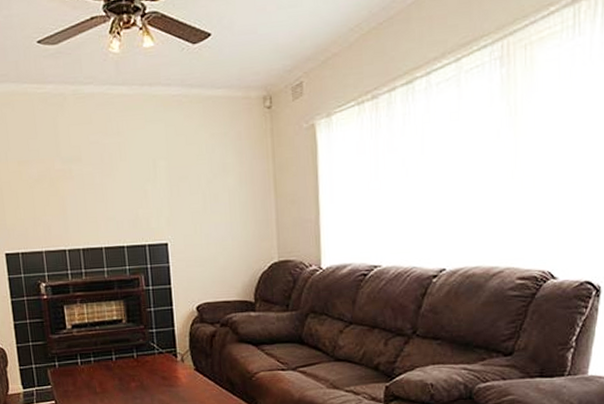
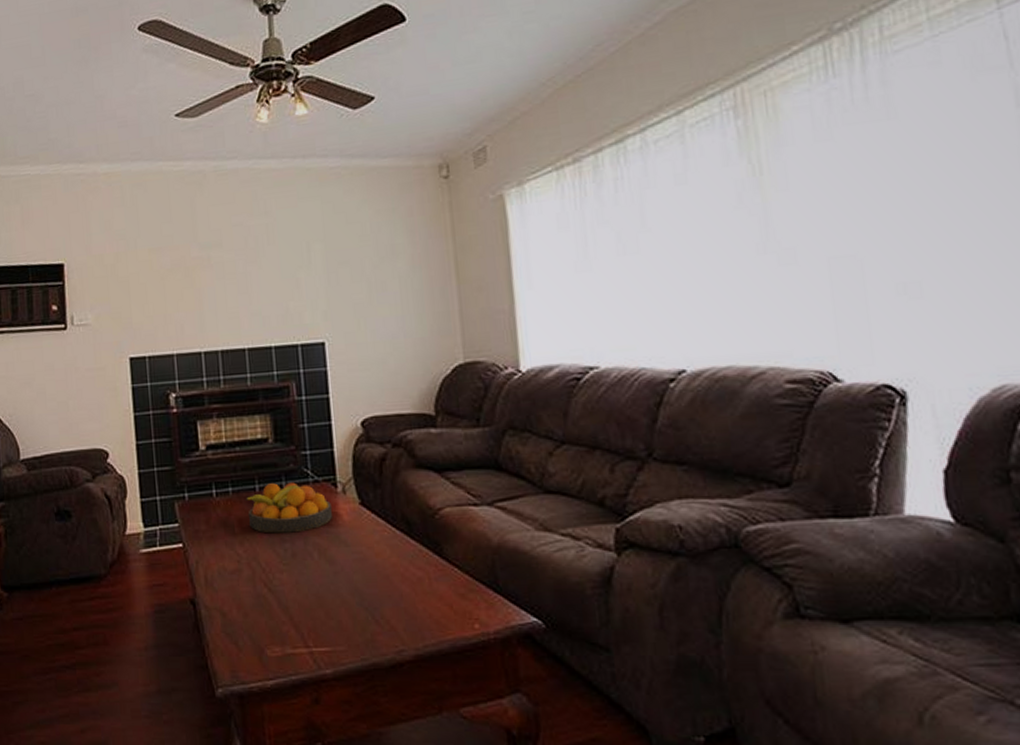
fruit bowl: none [104,353,173,392] -> present [245,482,332,533]

